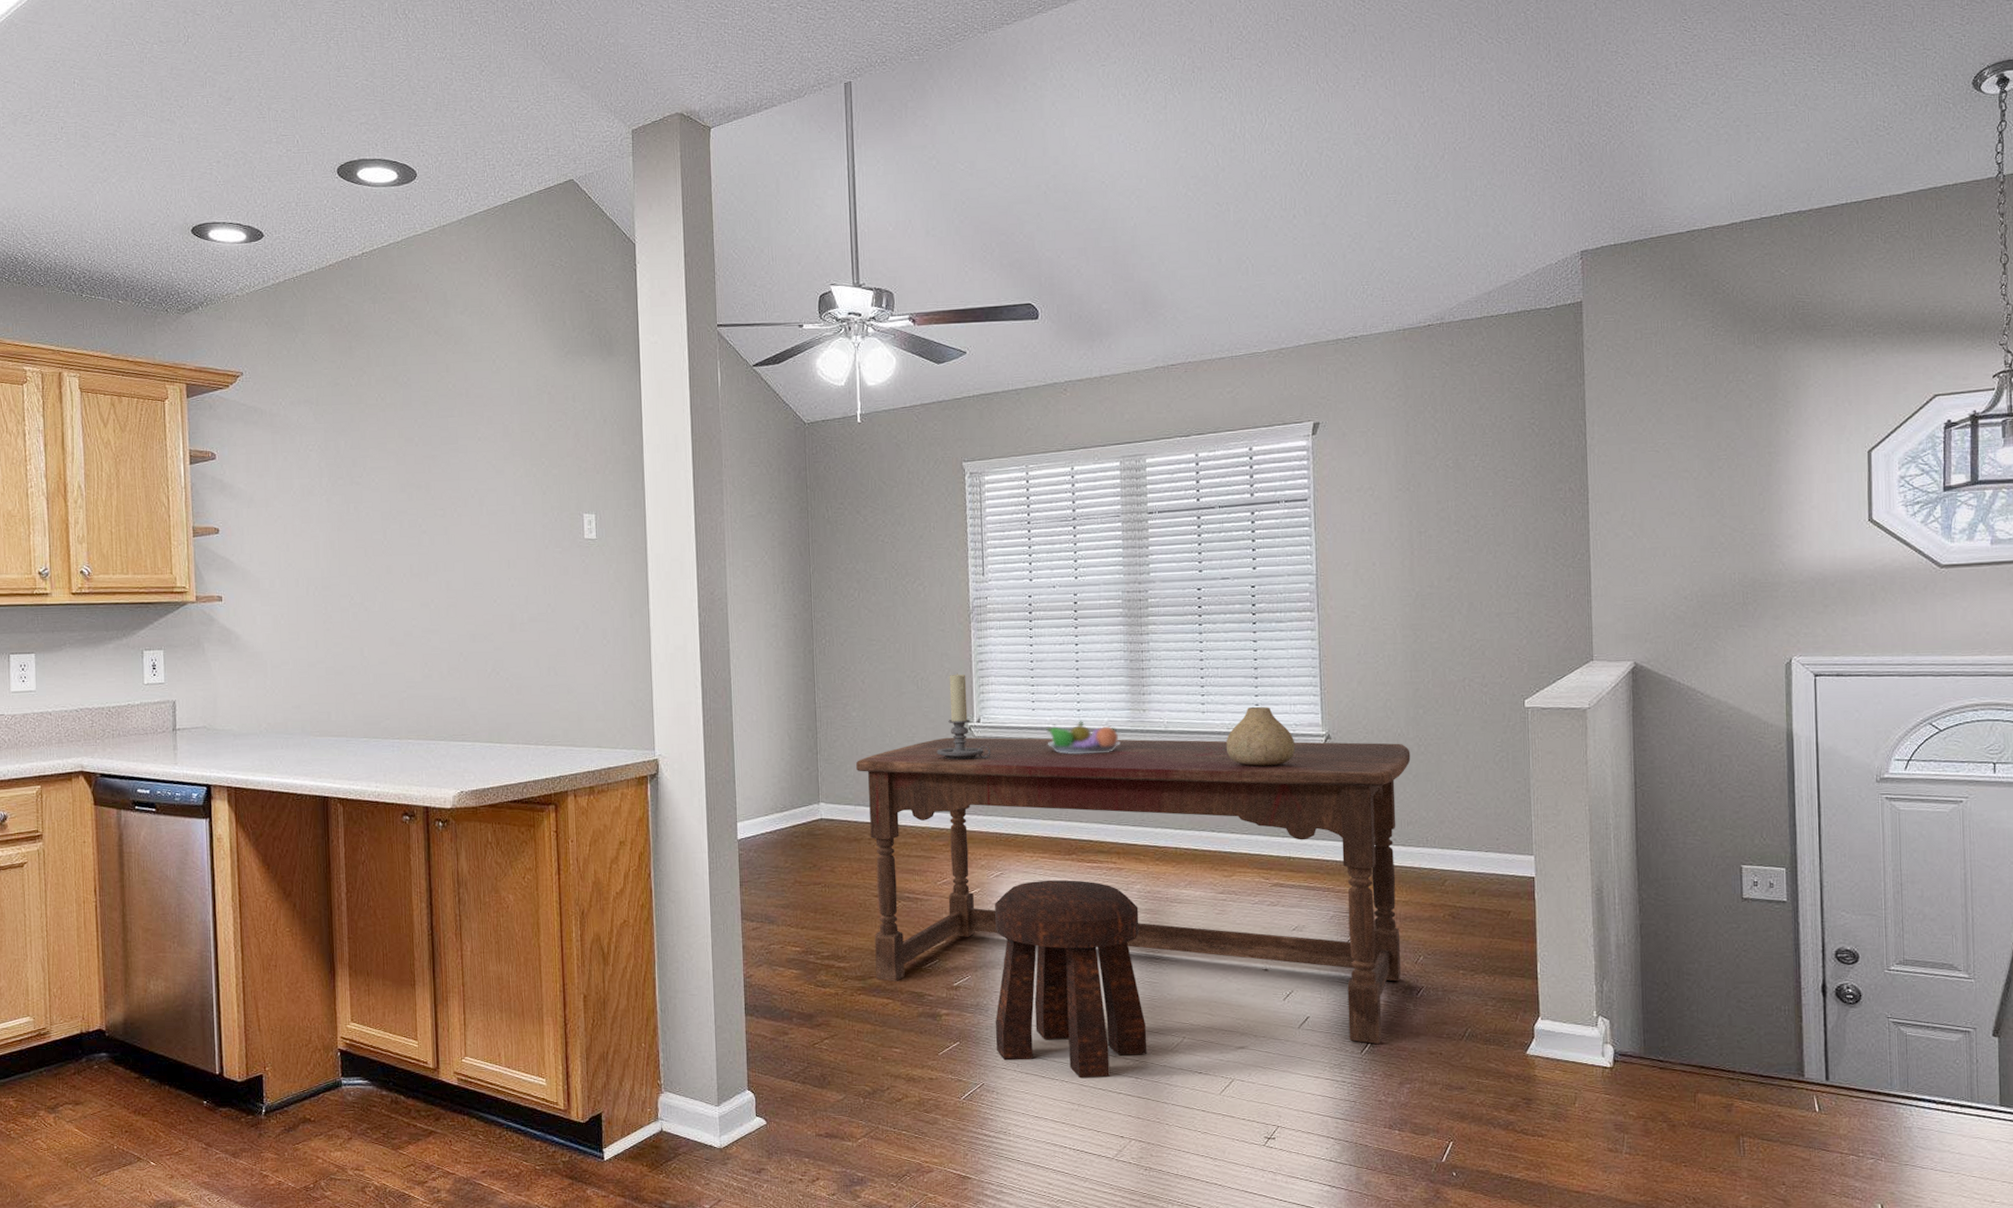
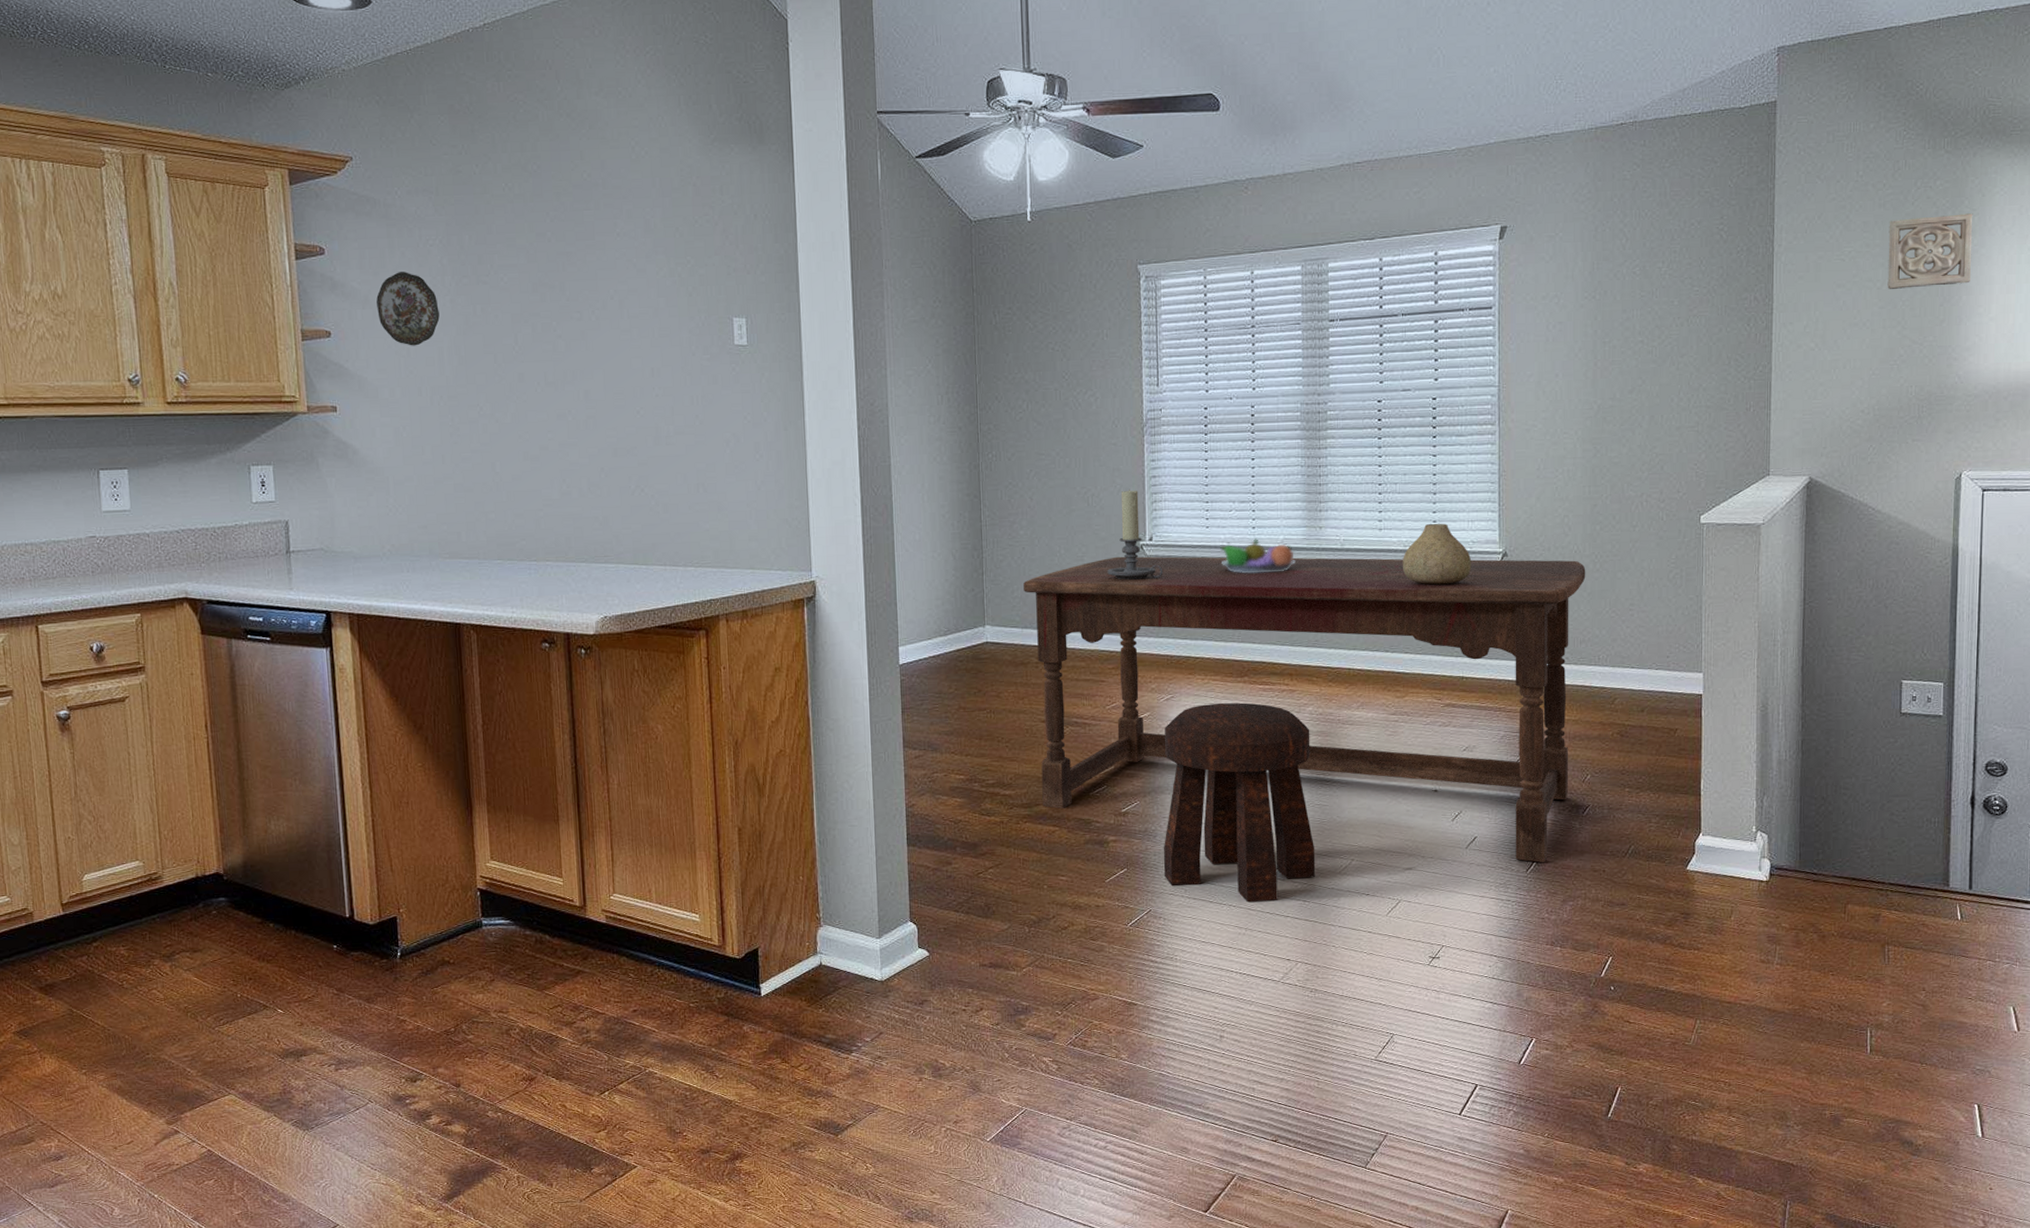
decorative plate: none [260,474,317,541] -> present [376,272,440,346]
wall ornament: none [1702,405,1790,479] -> present [1887,213,1973,289]

